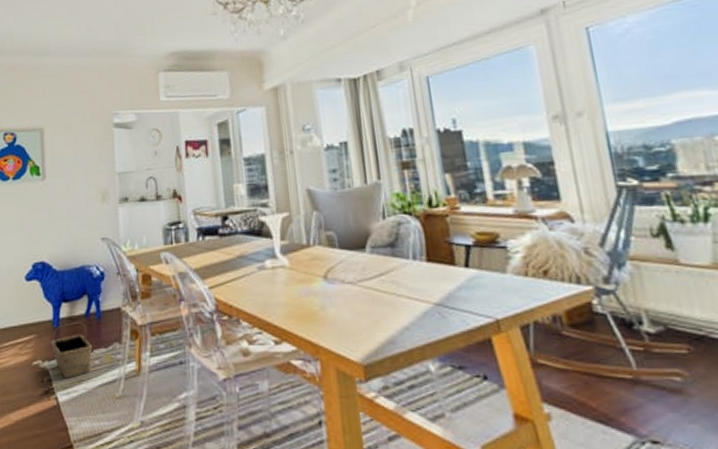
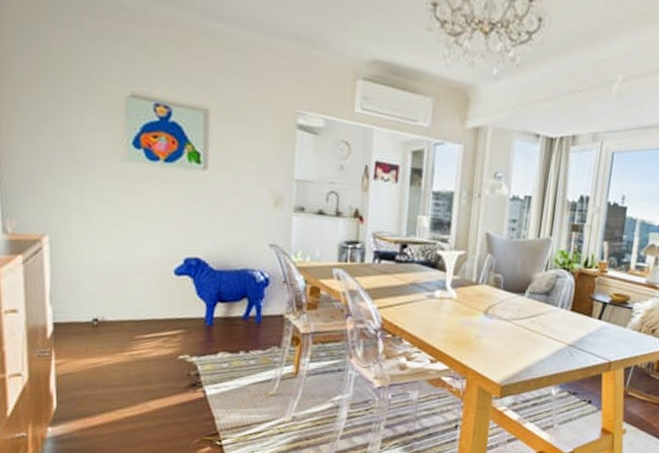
basket: present [50,321,92,379] -> none [201,322,248,375]

